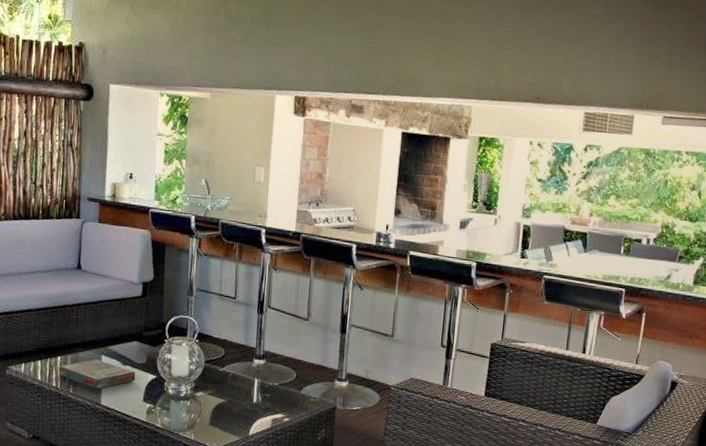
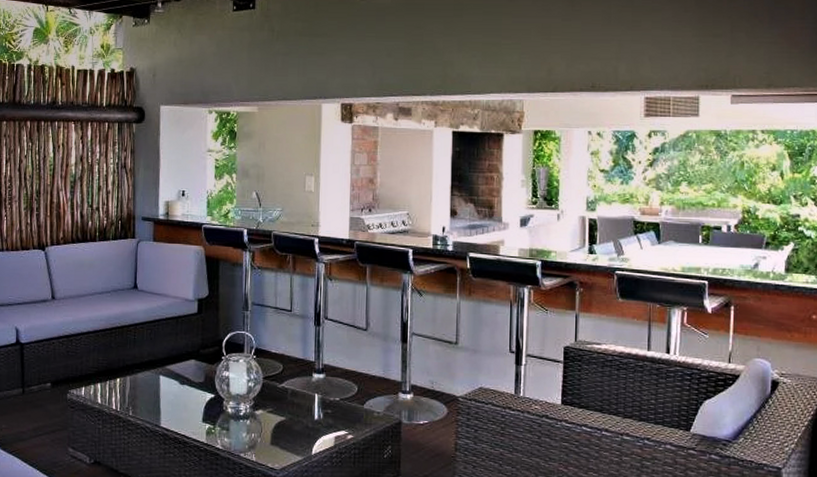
board game: present [58,359,136,390] -> none [117,380,194,411]

